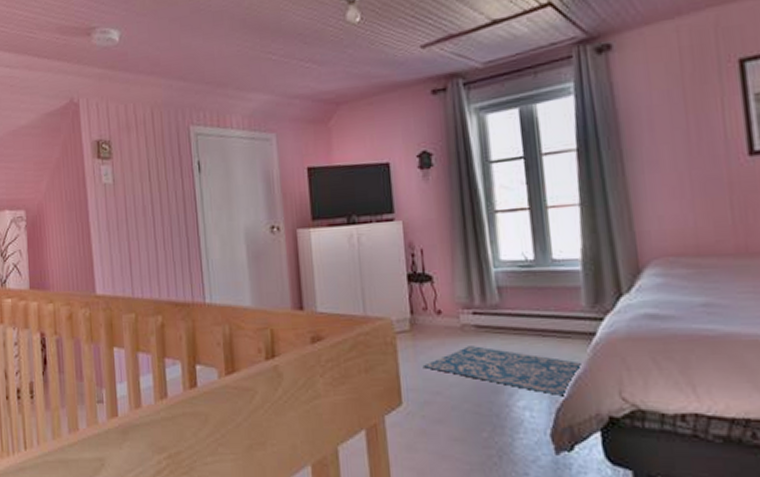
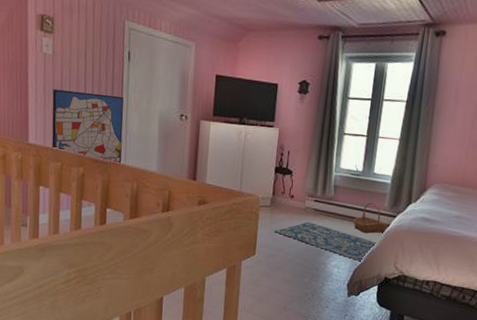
wall art: none [117,218,206,305] -> present [52,89,124,164]
basket: none [536,302,595,350] -> present [352,202,389,233]

